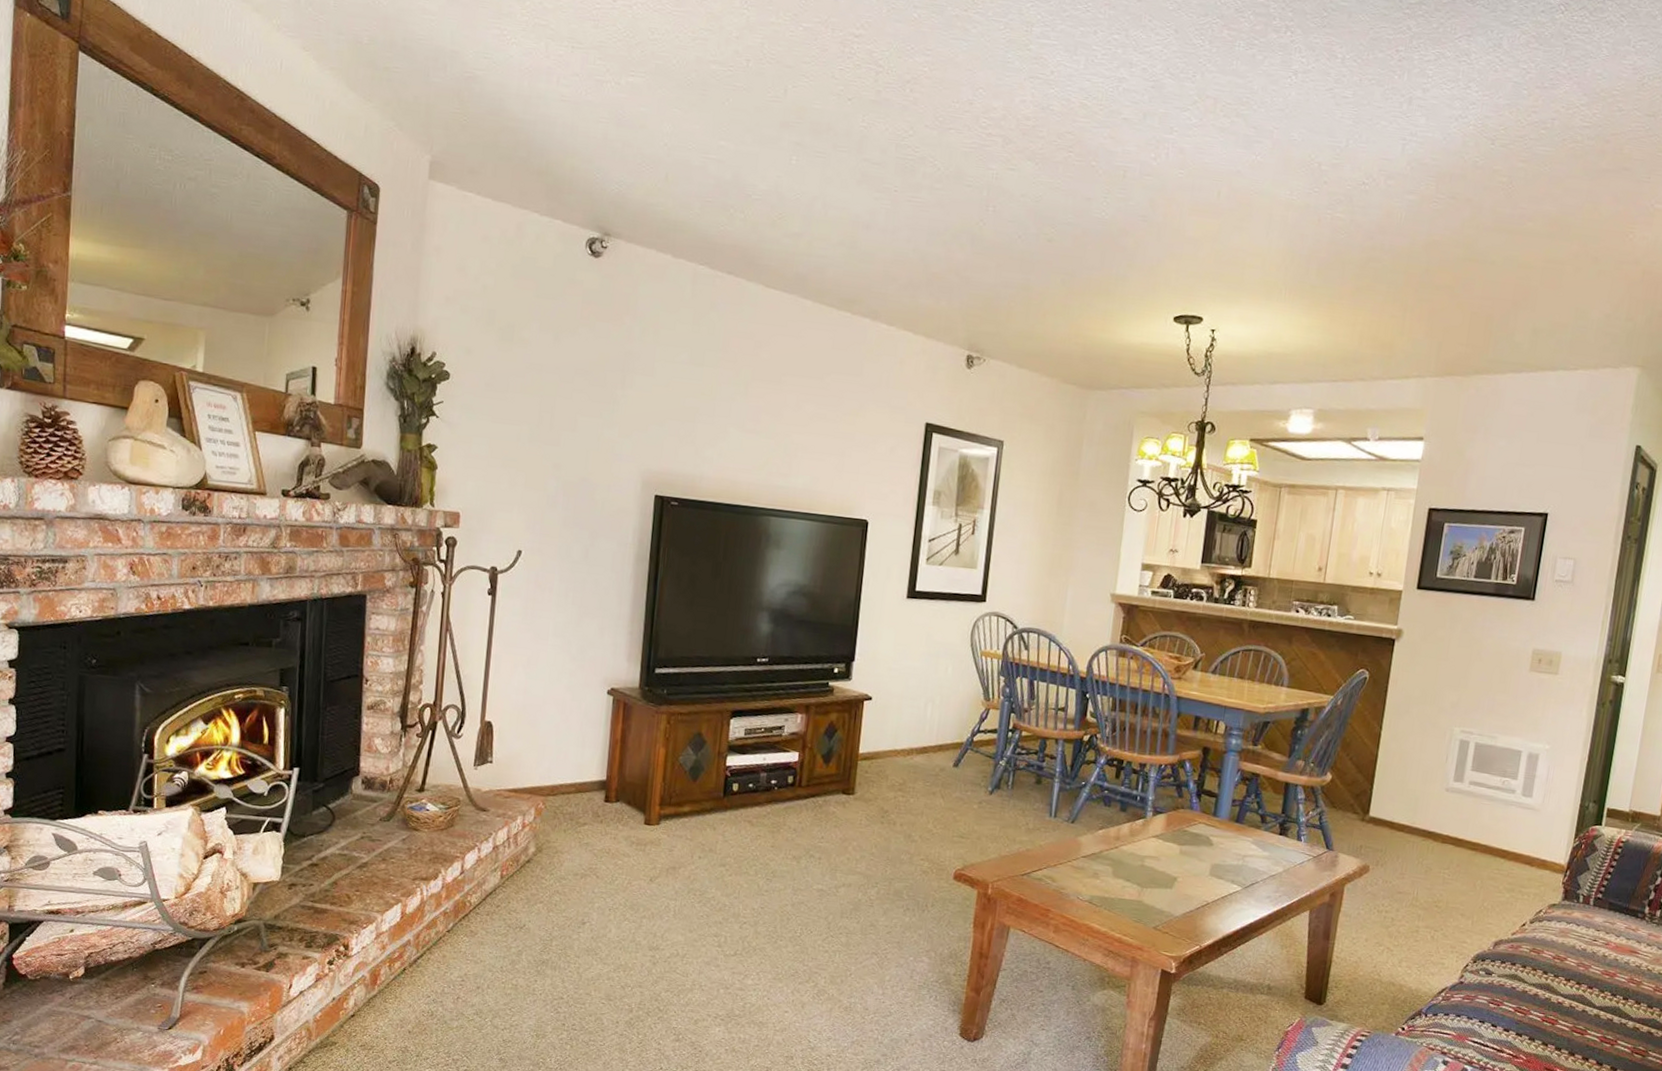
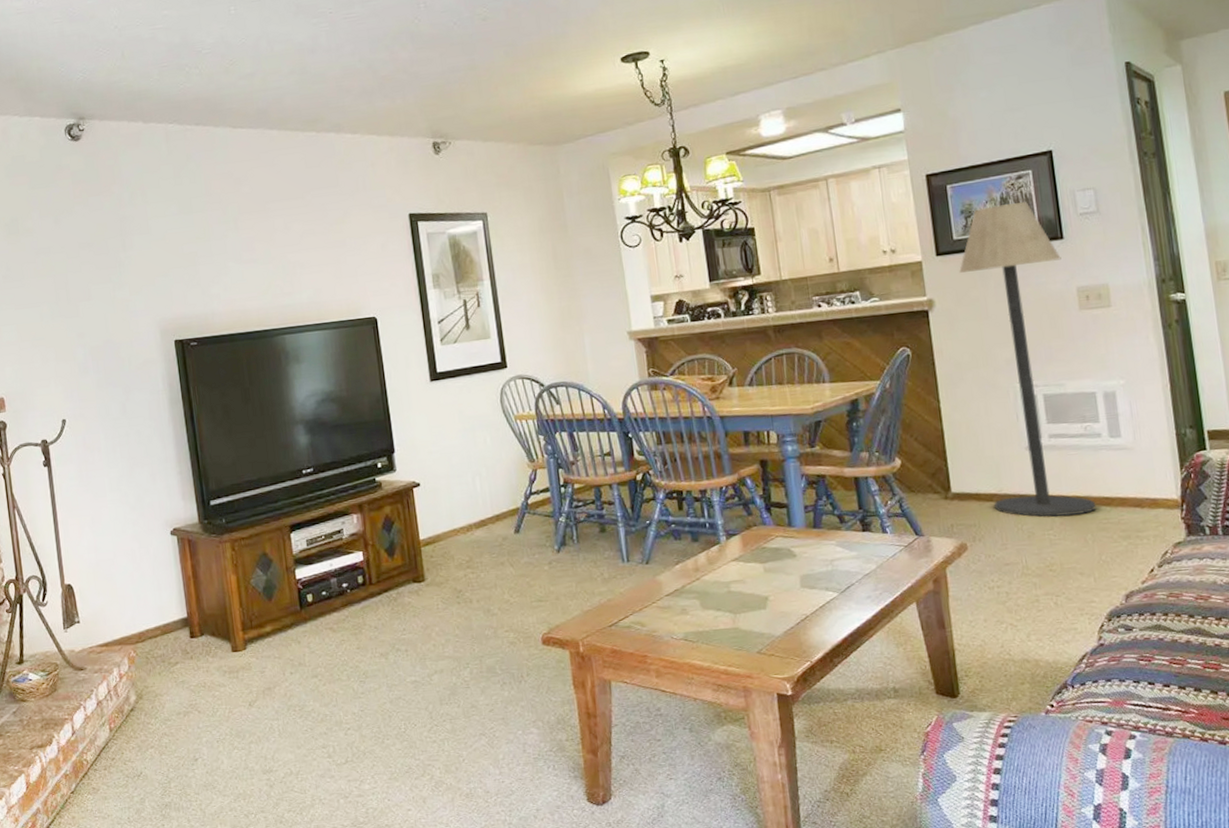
floor lamp: none [1403,553,1528,861] -> present [959,202,1097,517]

